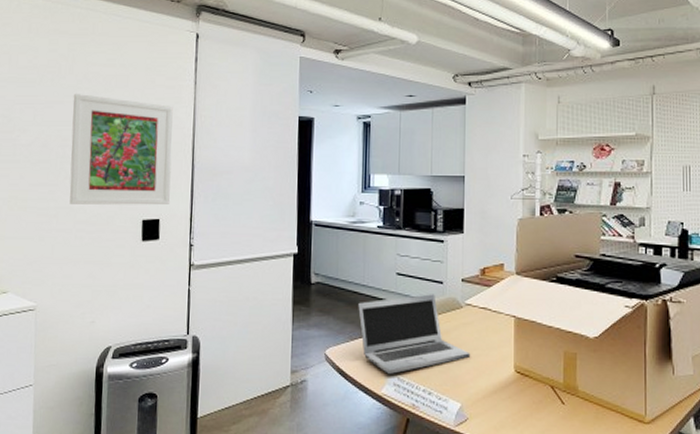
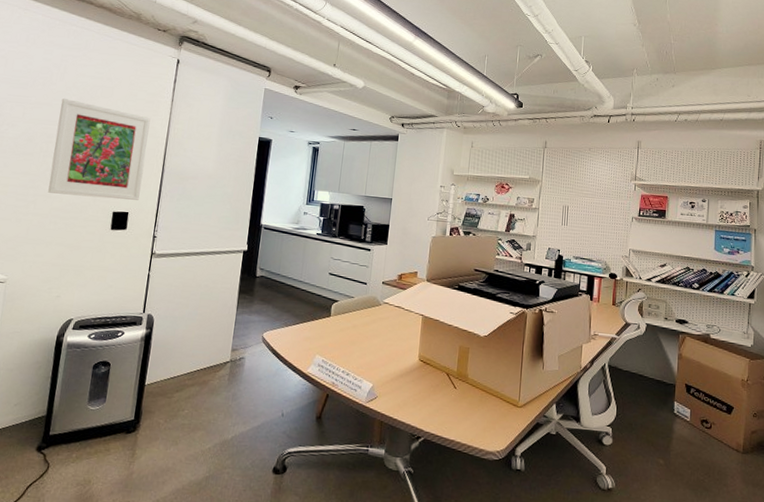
laptop: present [358,294,471,374] -> none [294,292,384,357]

